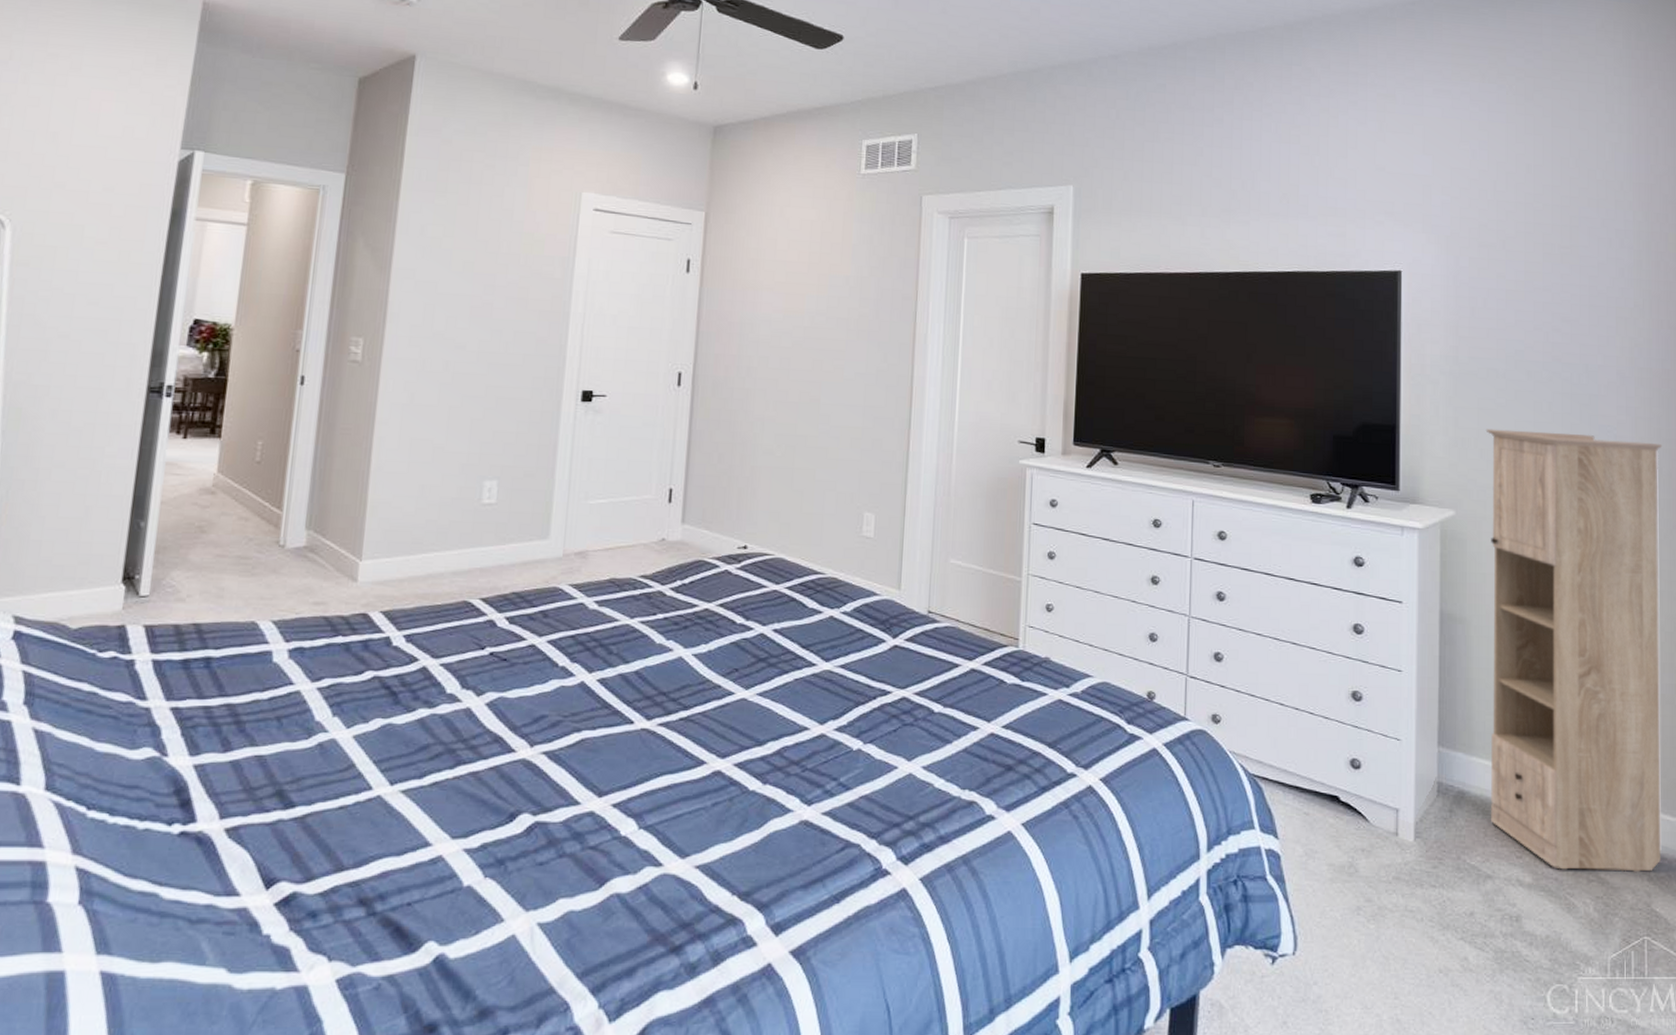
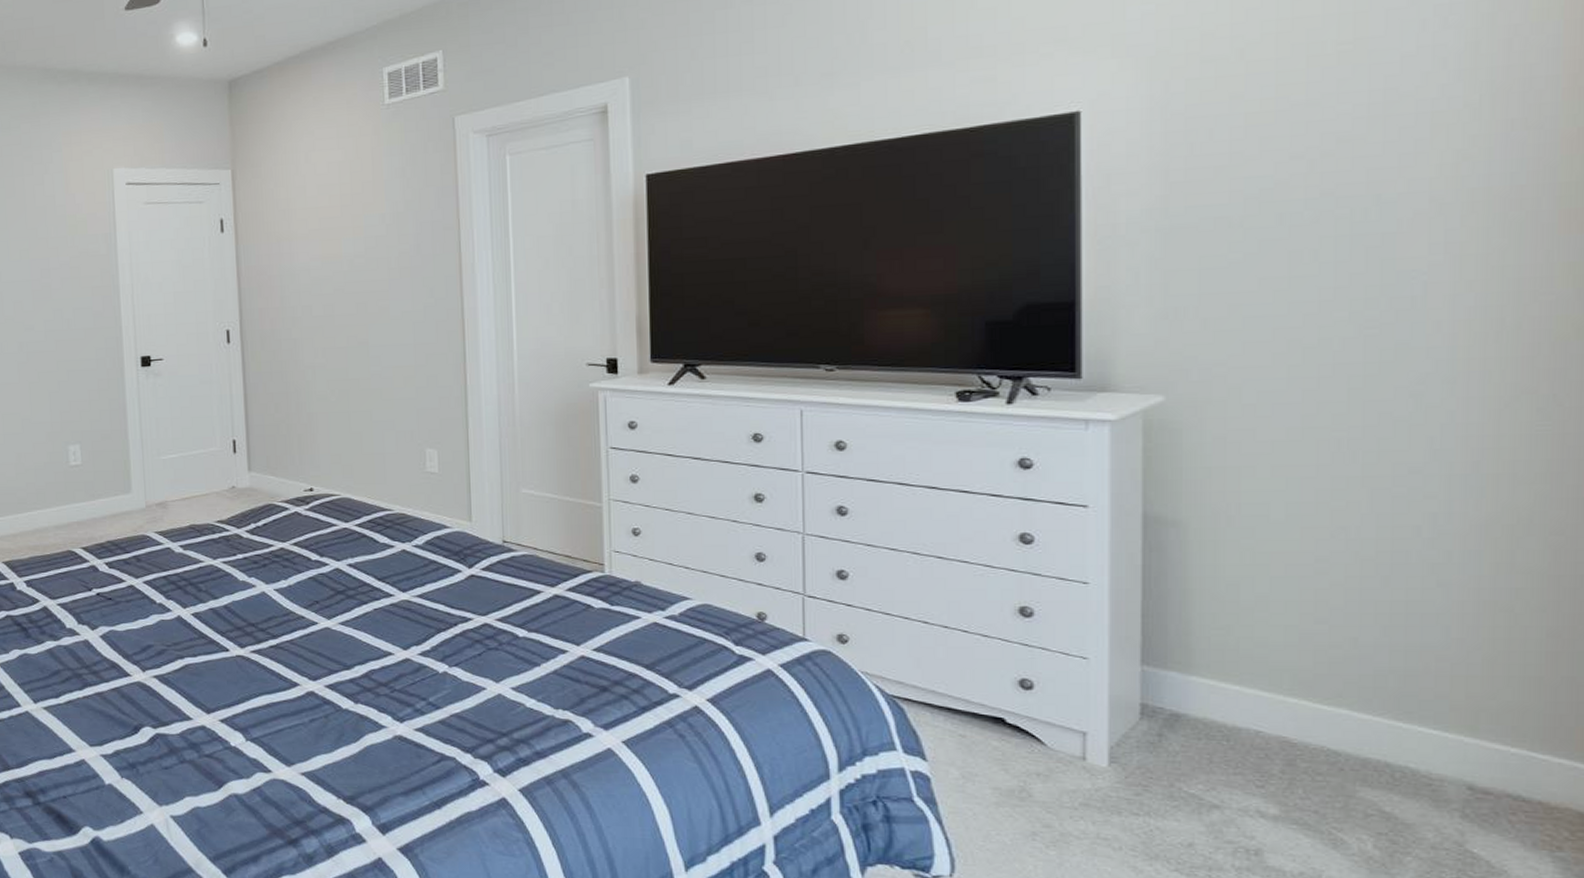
storage cabinet: present [1485,428,1662,872] -> none [1211,284,1507,807]

